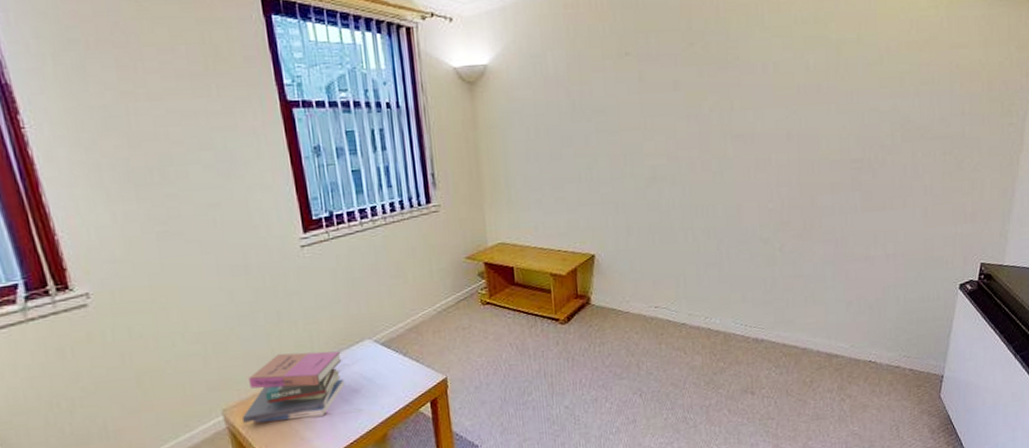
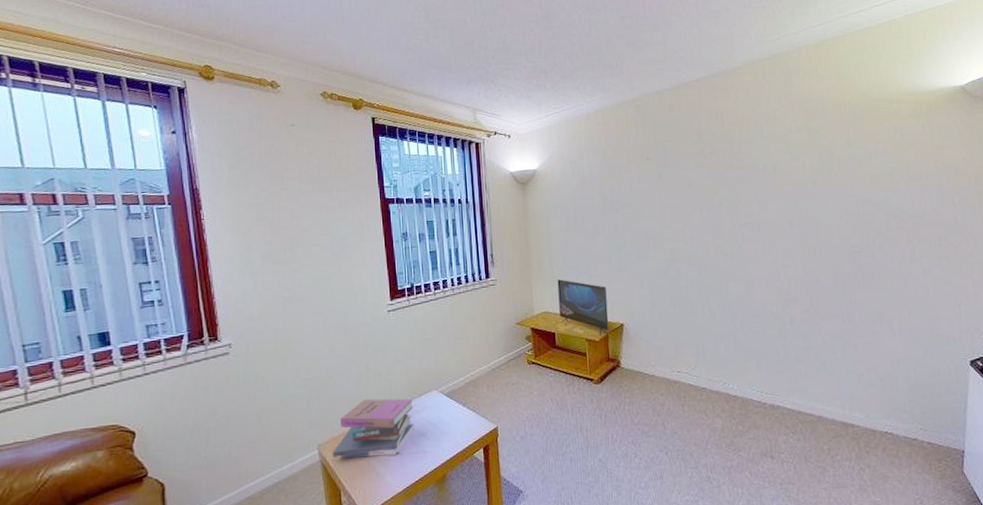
television: none [515,203,578,270] -> present [557,279,609,336]

